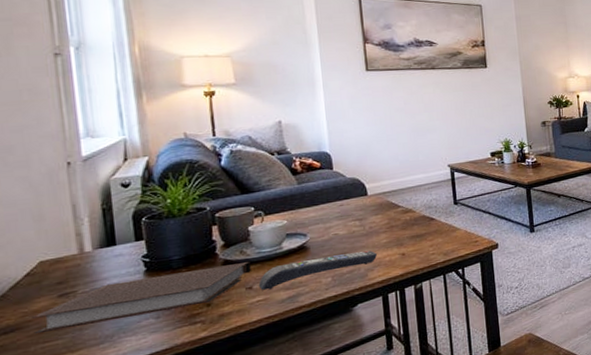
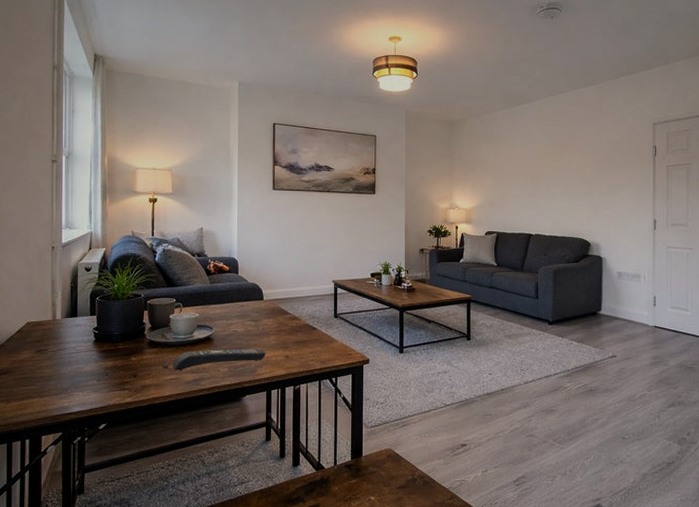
notebook: present [32,262,251,335] -> none [18,345,168,379]

